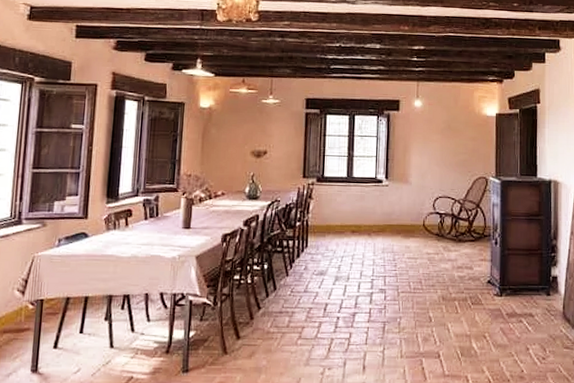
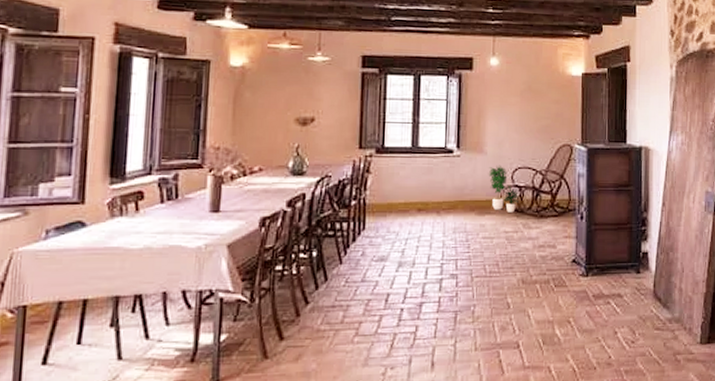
potted plant: none [412,194,440,237] -> present [488,165,519,213]

